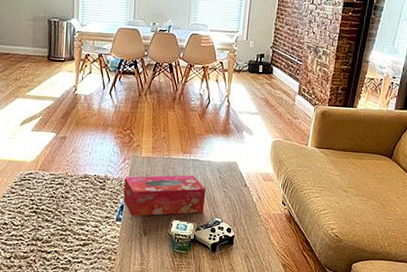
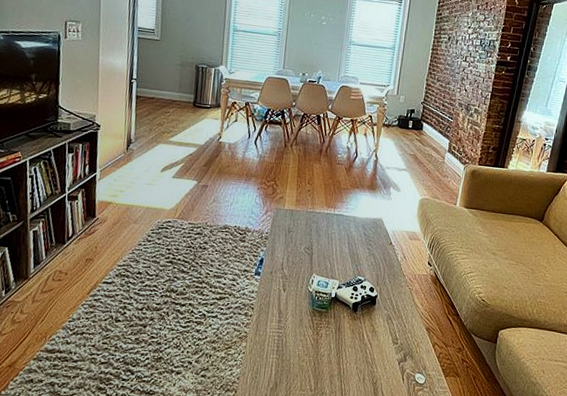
tissue box: present [123,175,206,216] -> none [263,229,350,271]

